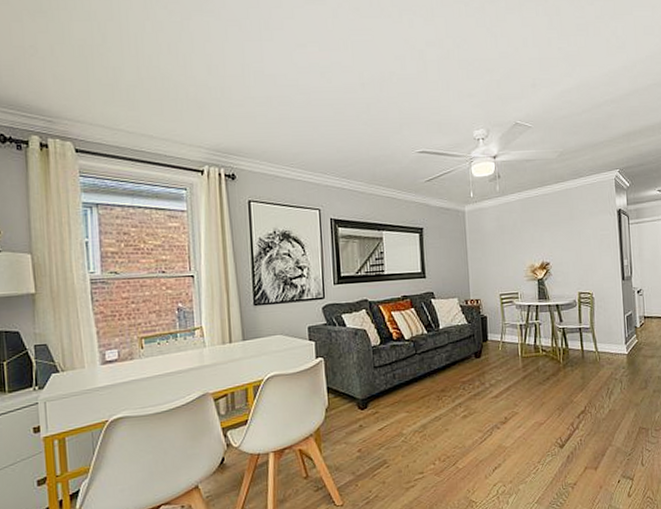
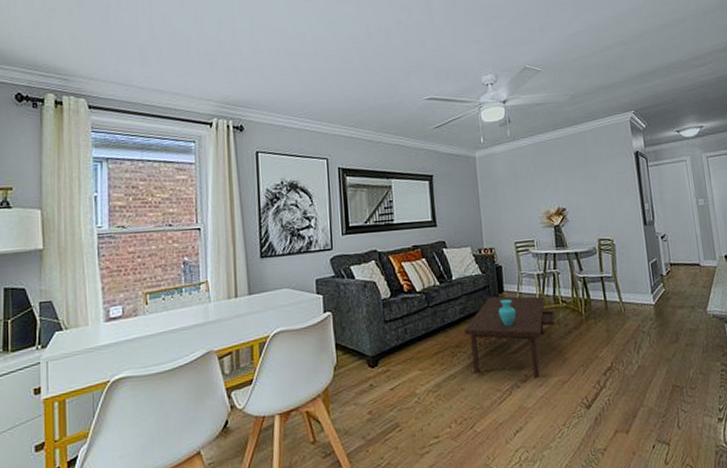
coffee table: none [450,345,536,420] -> present [464,296,557,378]

